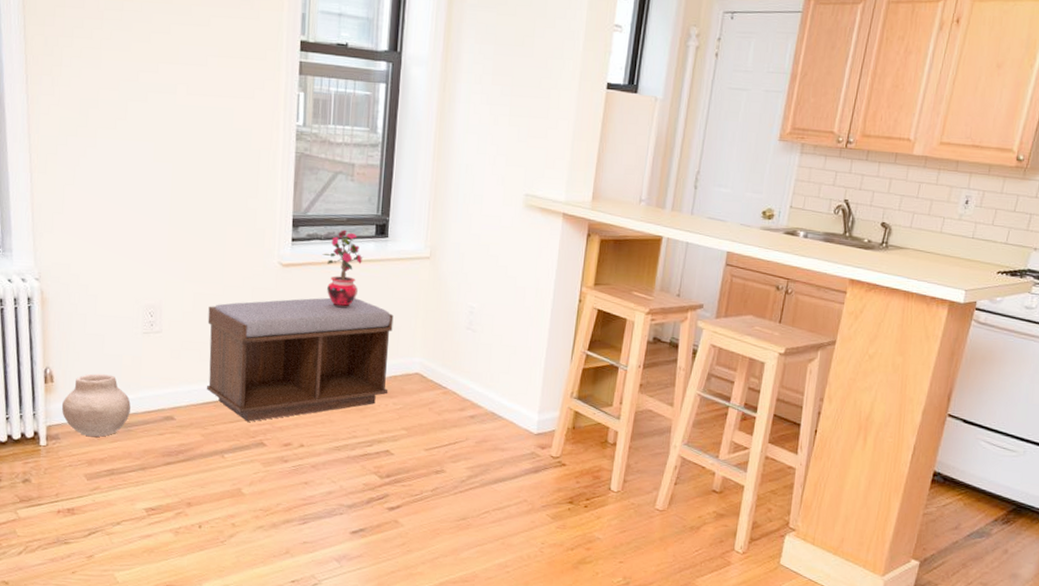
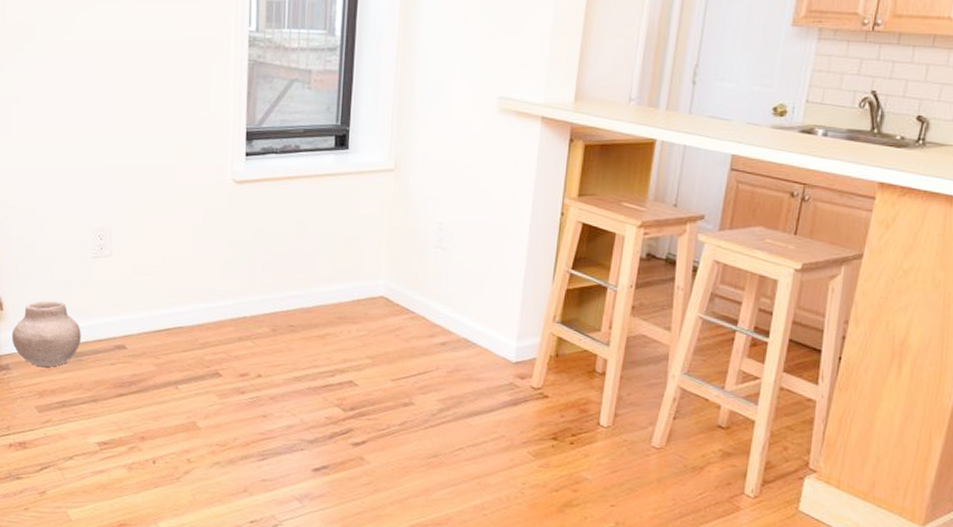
bench: present [206,297,394,422] -> none [158,216,356,351]
potted plant: present [322,229,364,308] -> none [278,142,322,227]

